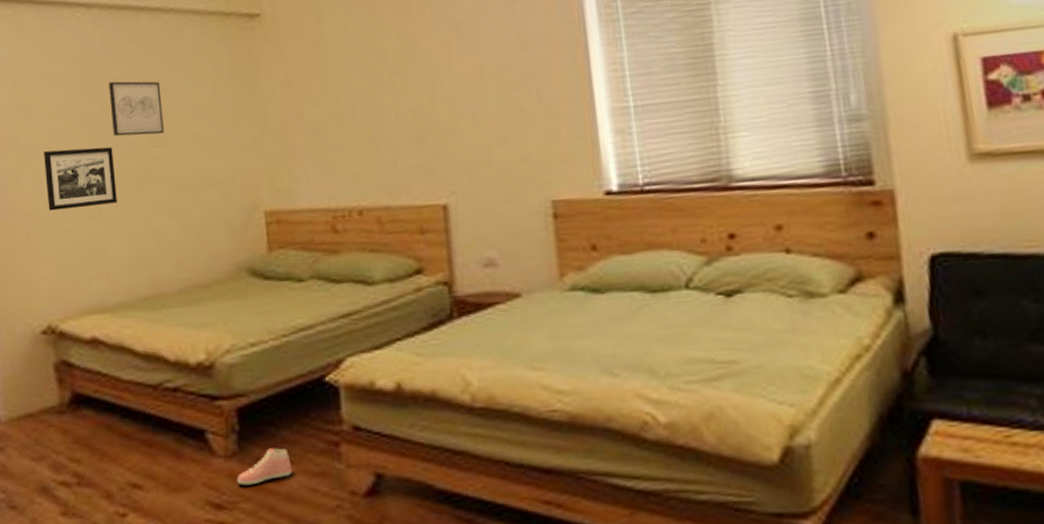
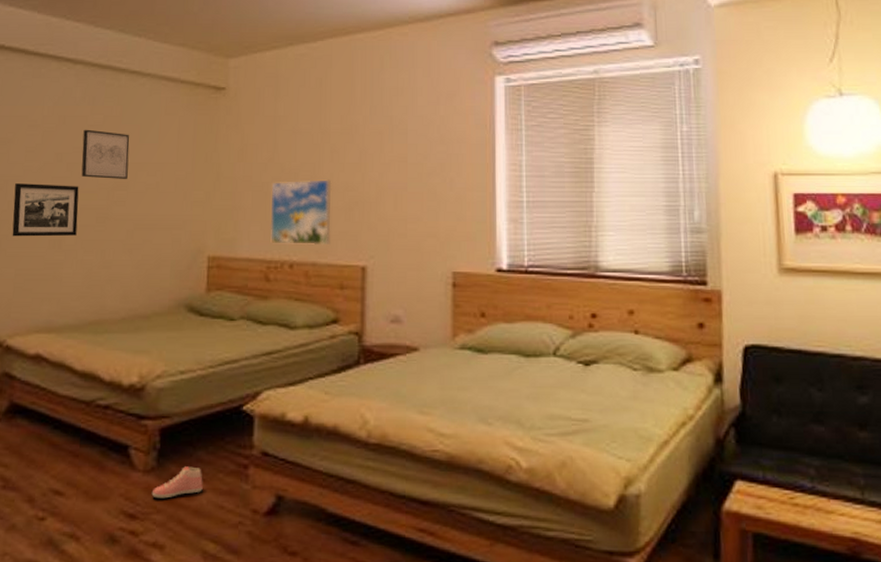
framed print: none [326,107,403,190] -> present [270,179,332,246]

